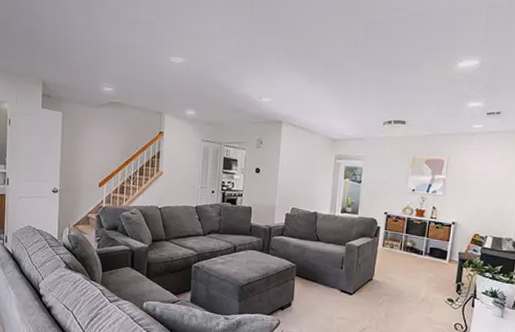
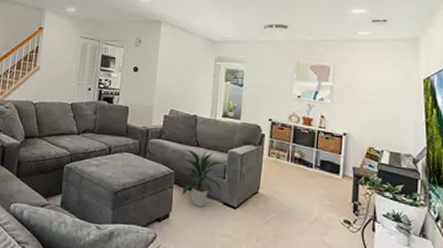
indoor plant: none [303,244,342,295] -> present [182,149,224,208]

